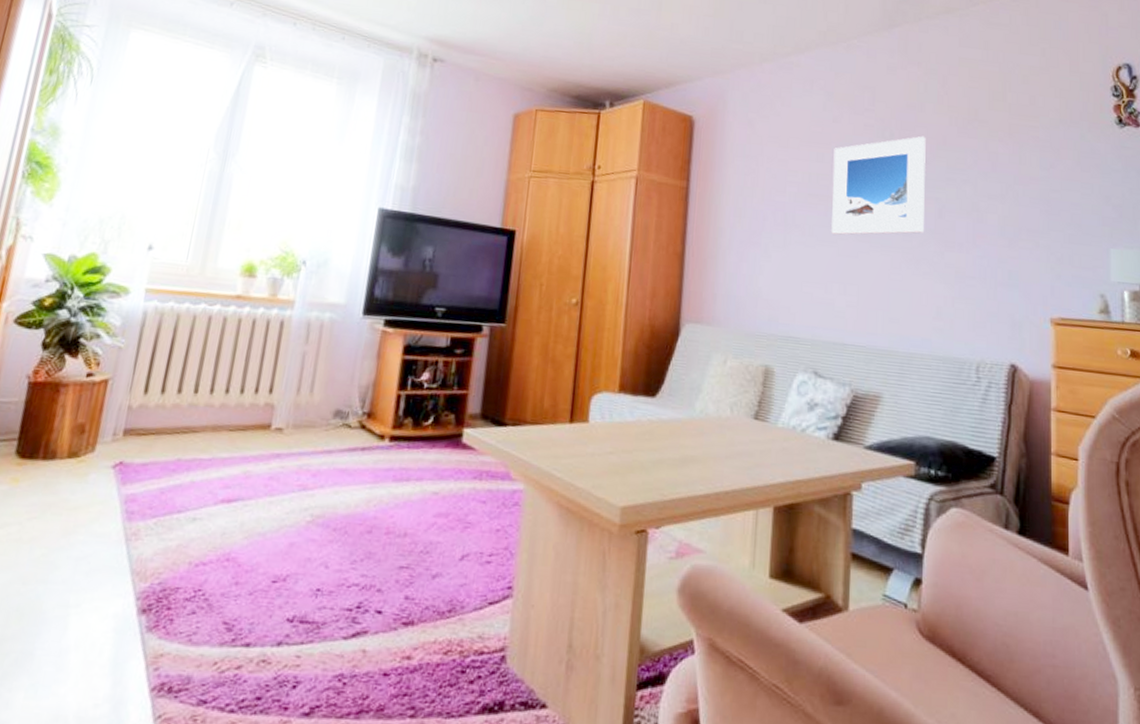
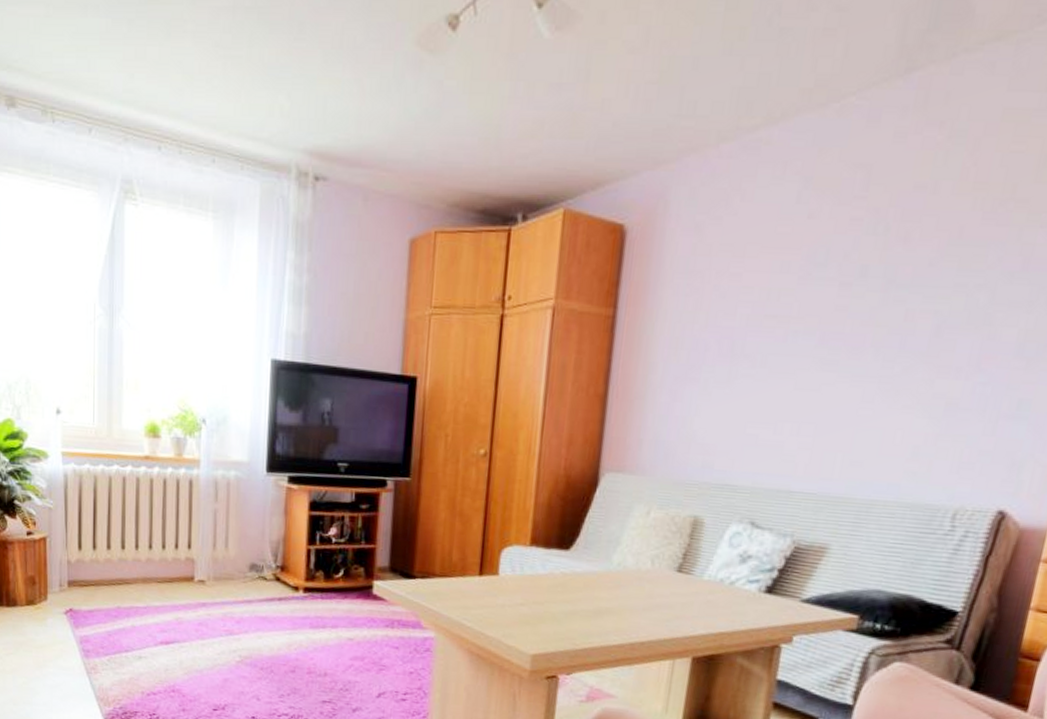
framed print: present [831,136,926,235] -> none [789,227,935,364]

